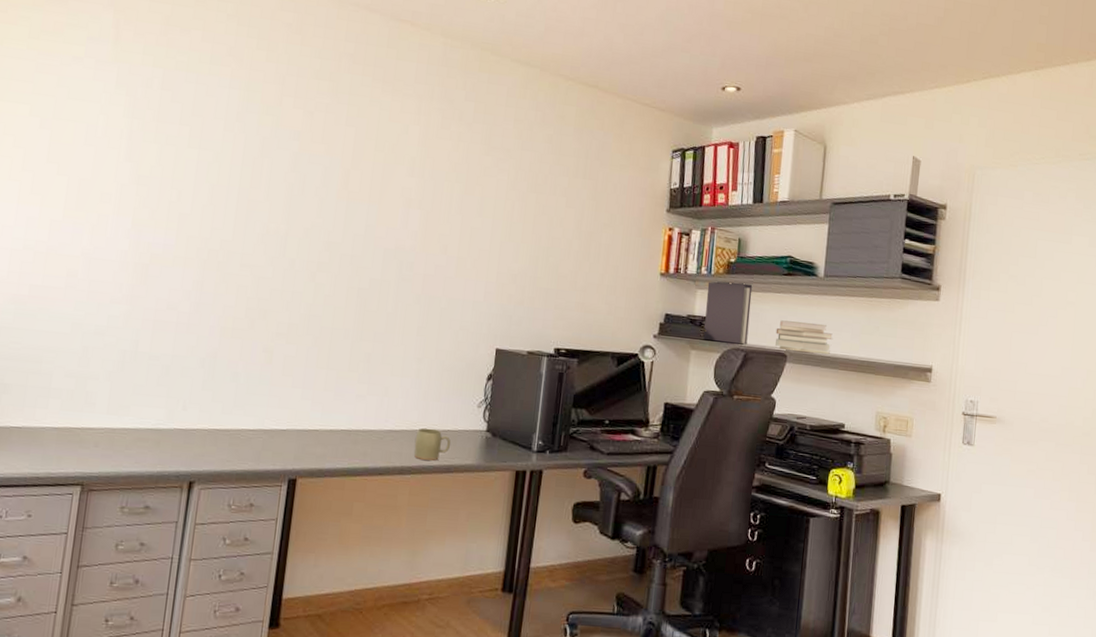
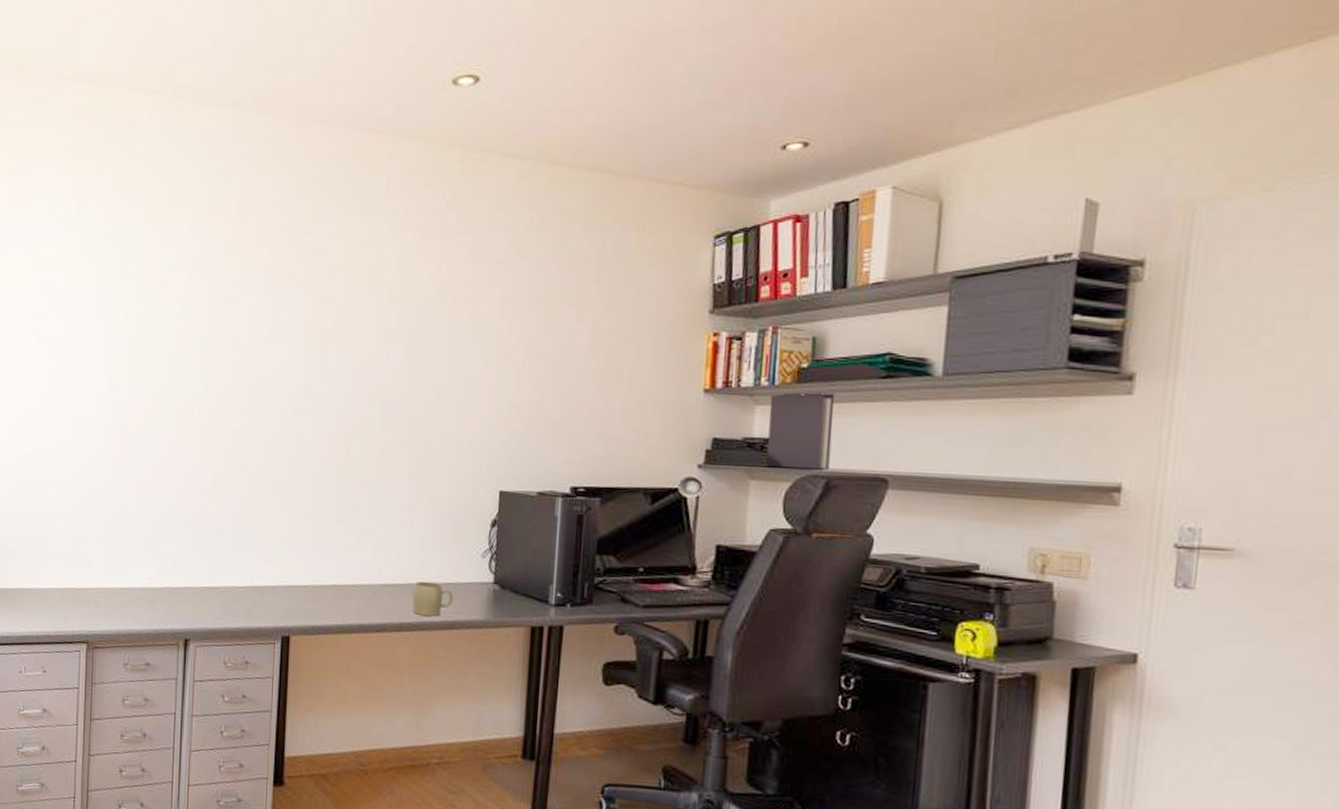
books: present [775,320,833,354] -> none [871,436,958,476]

